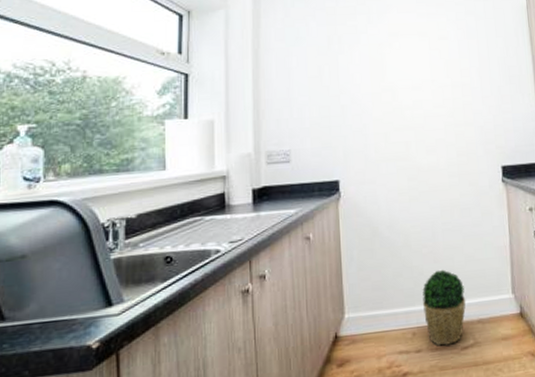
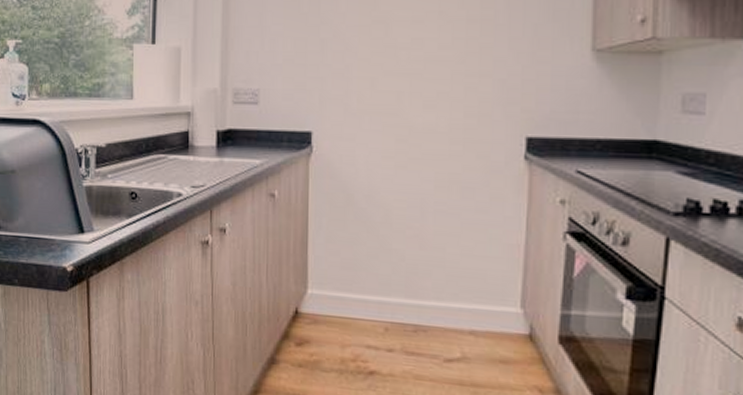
potted plant: present [422,269,466,346] -> none [401,259,457,353]

